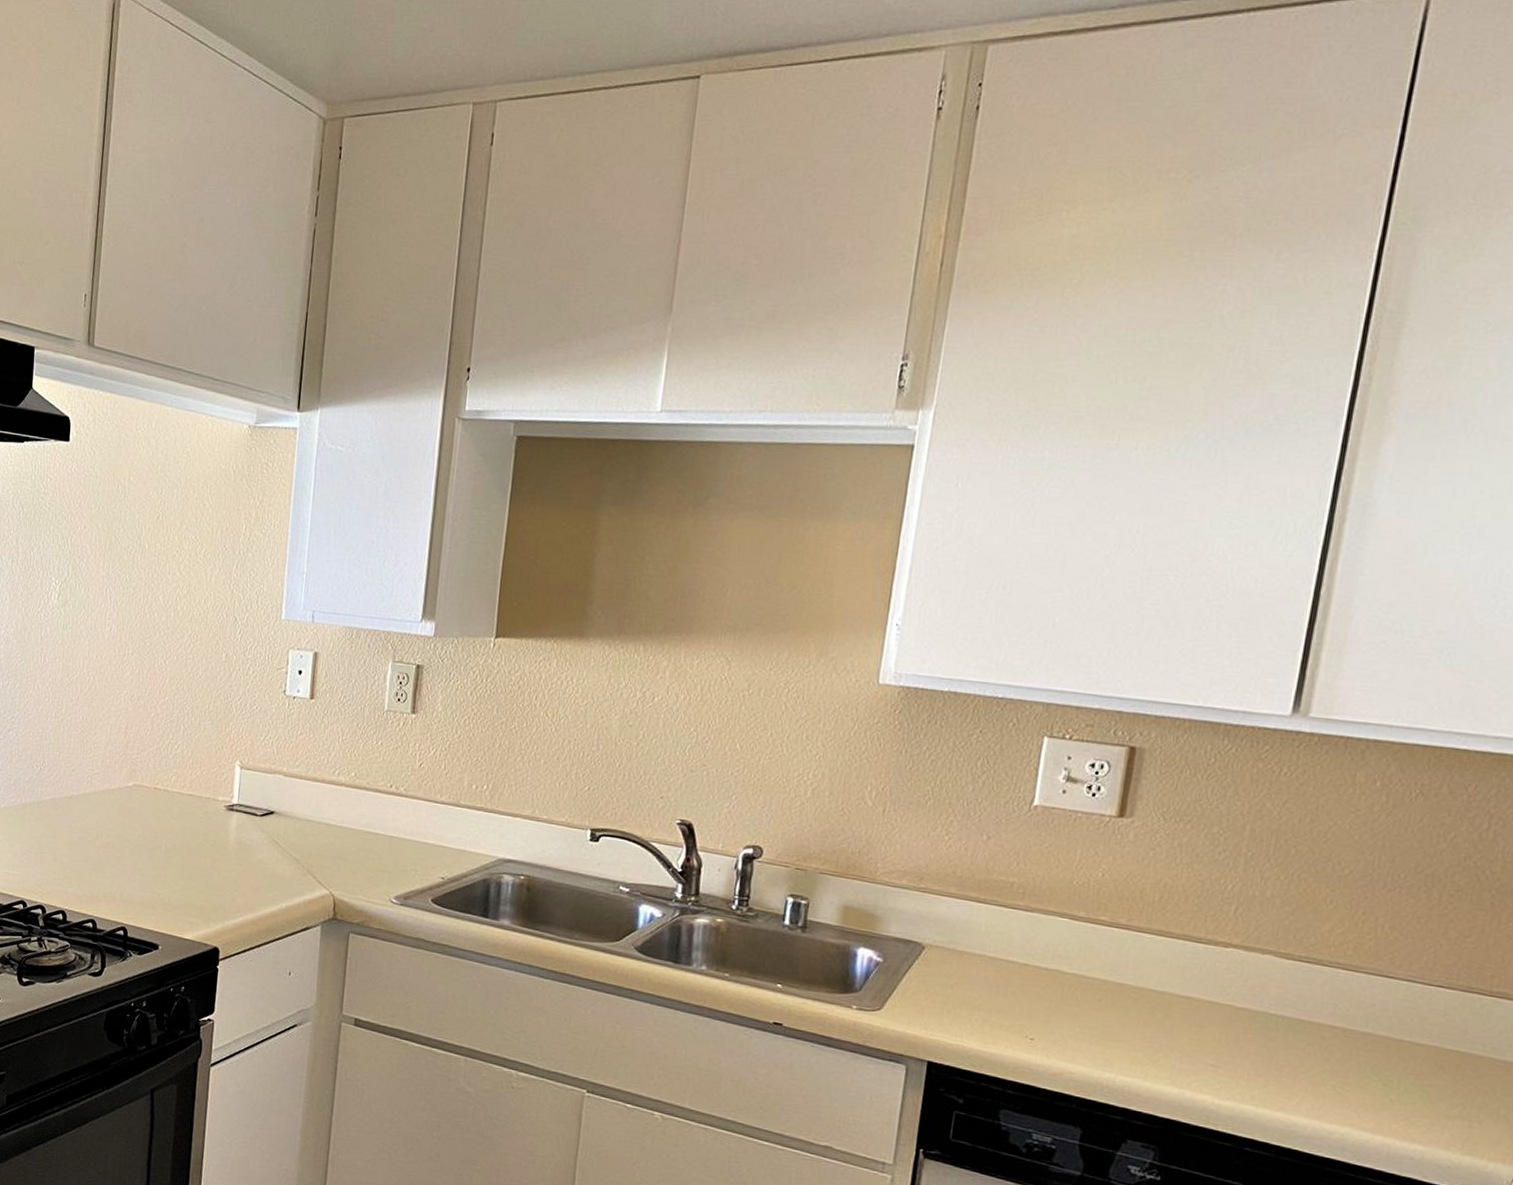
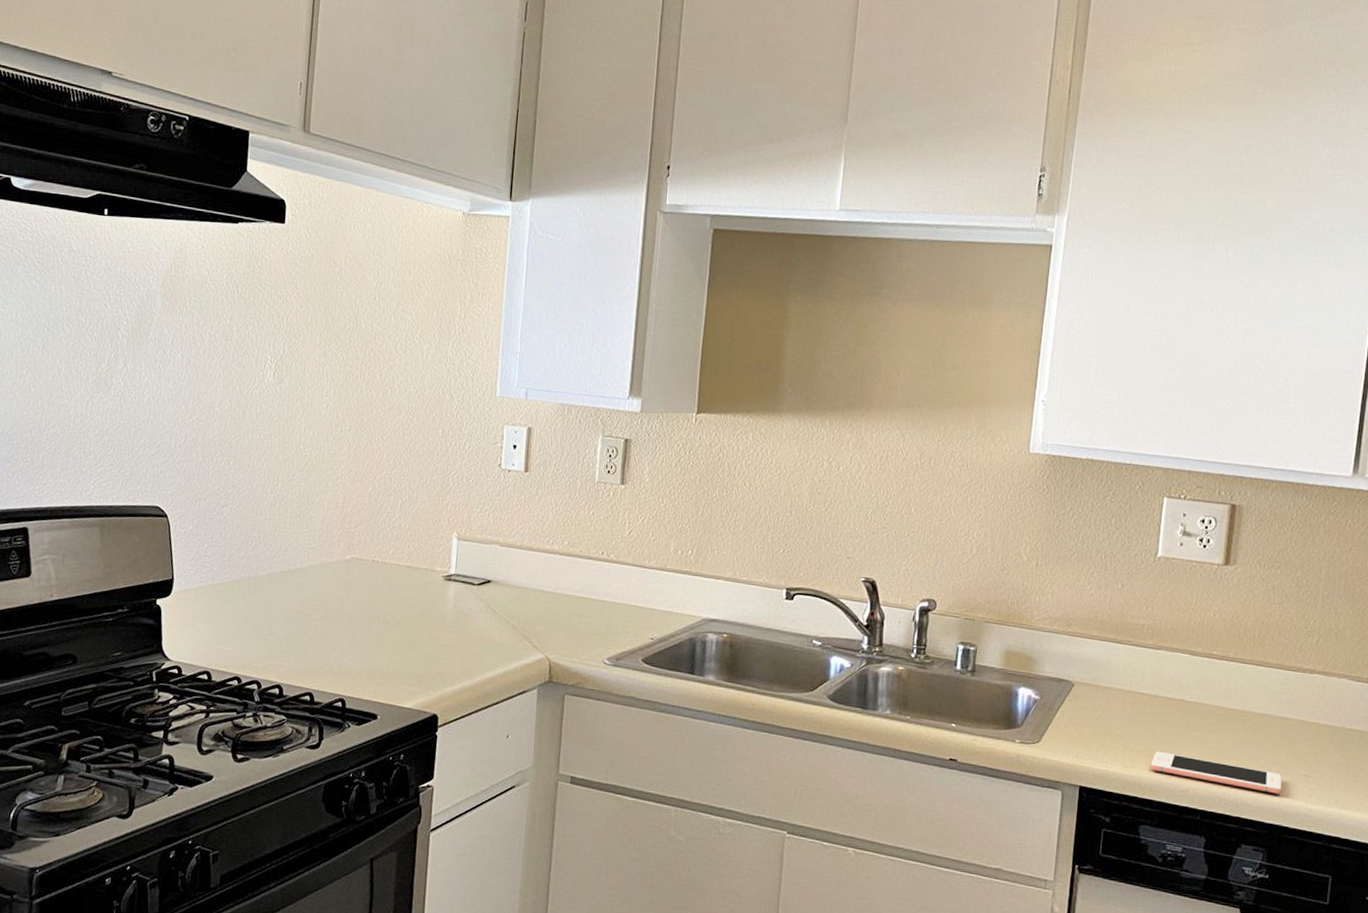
cell phone: none [1015,1028,1183,1085] -> present [1150,752,1282,794]

